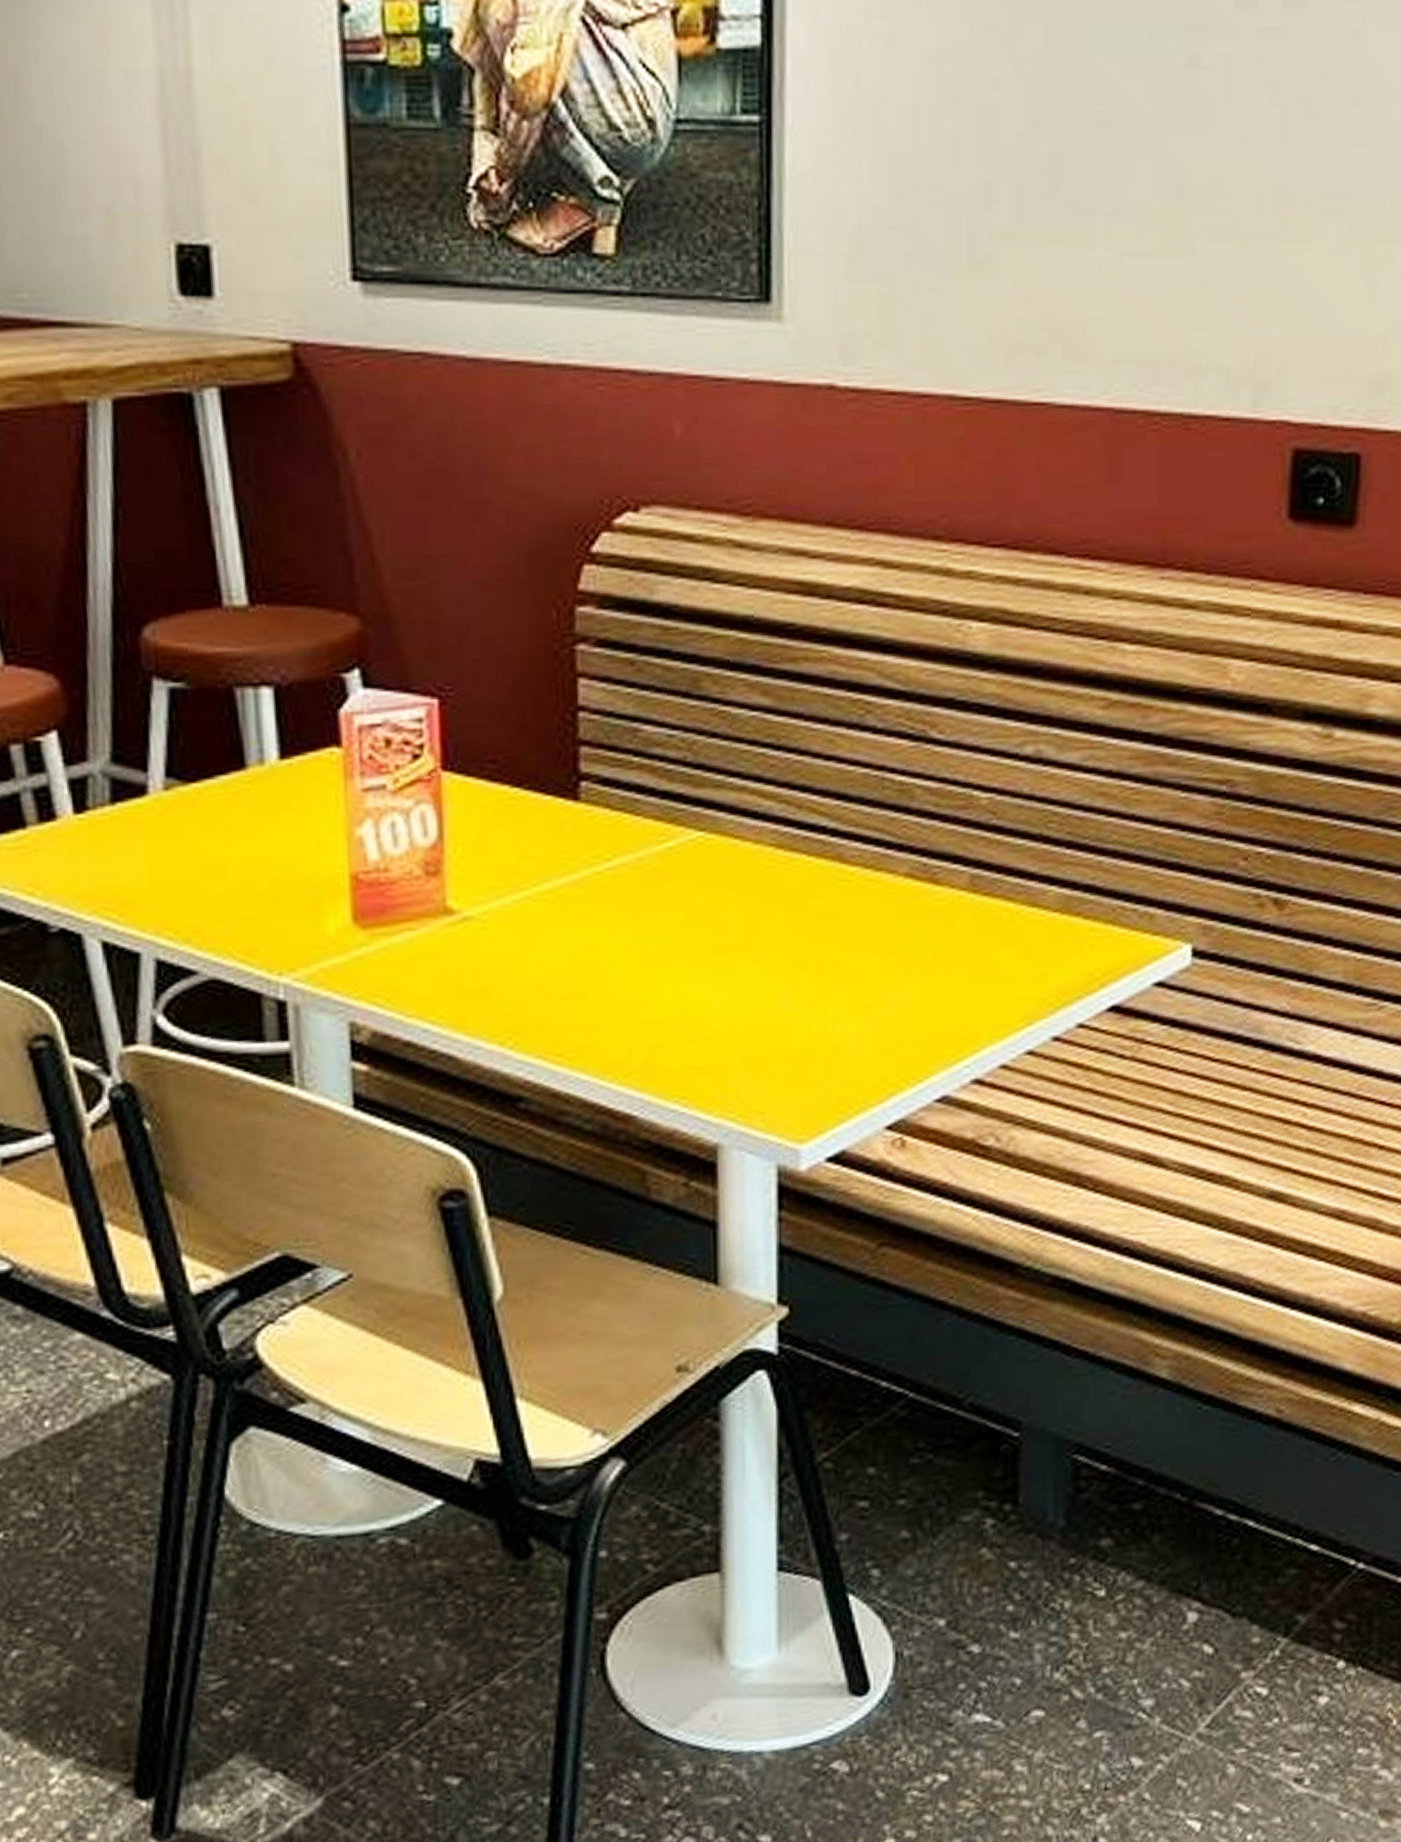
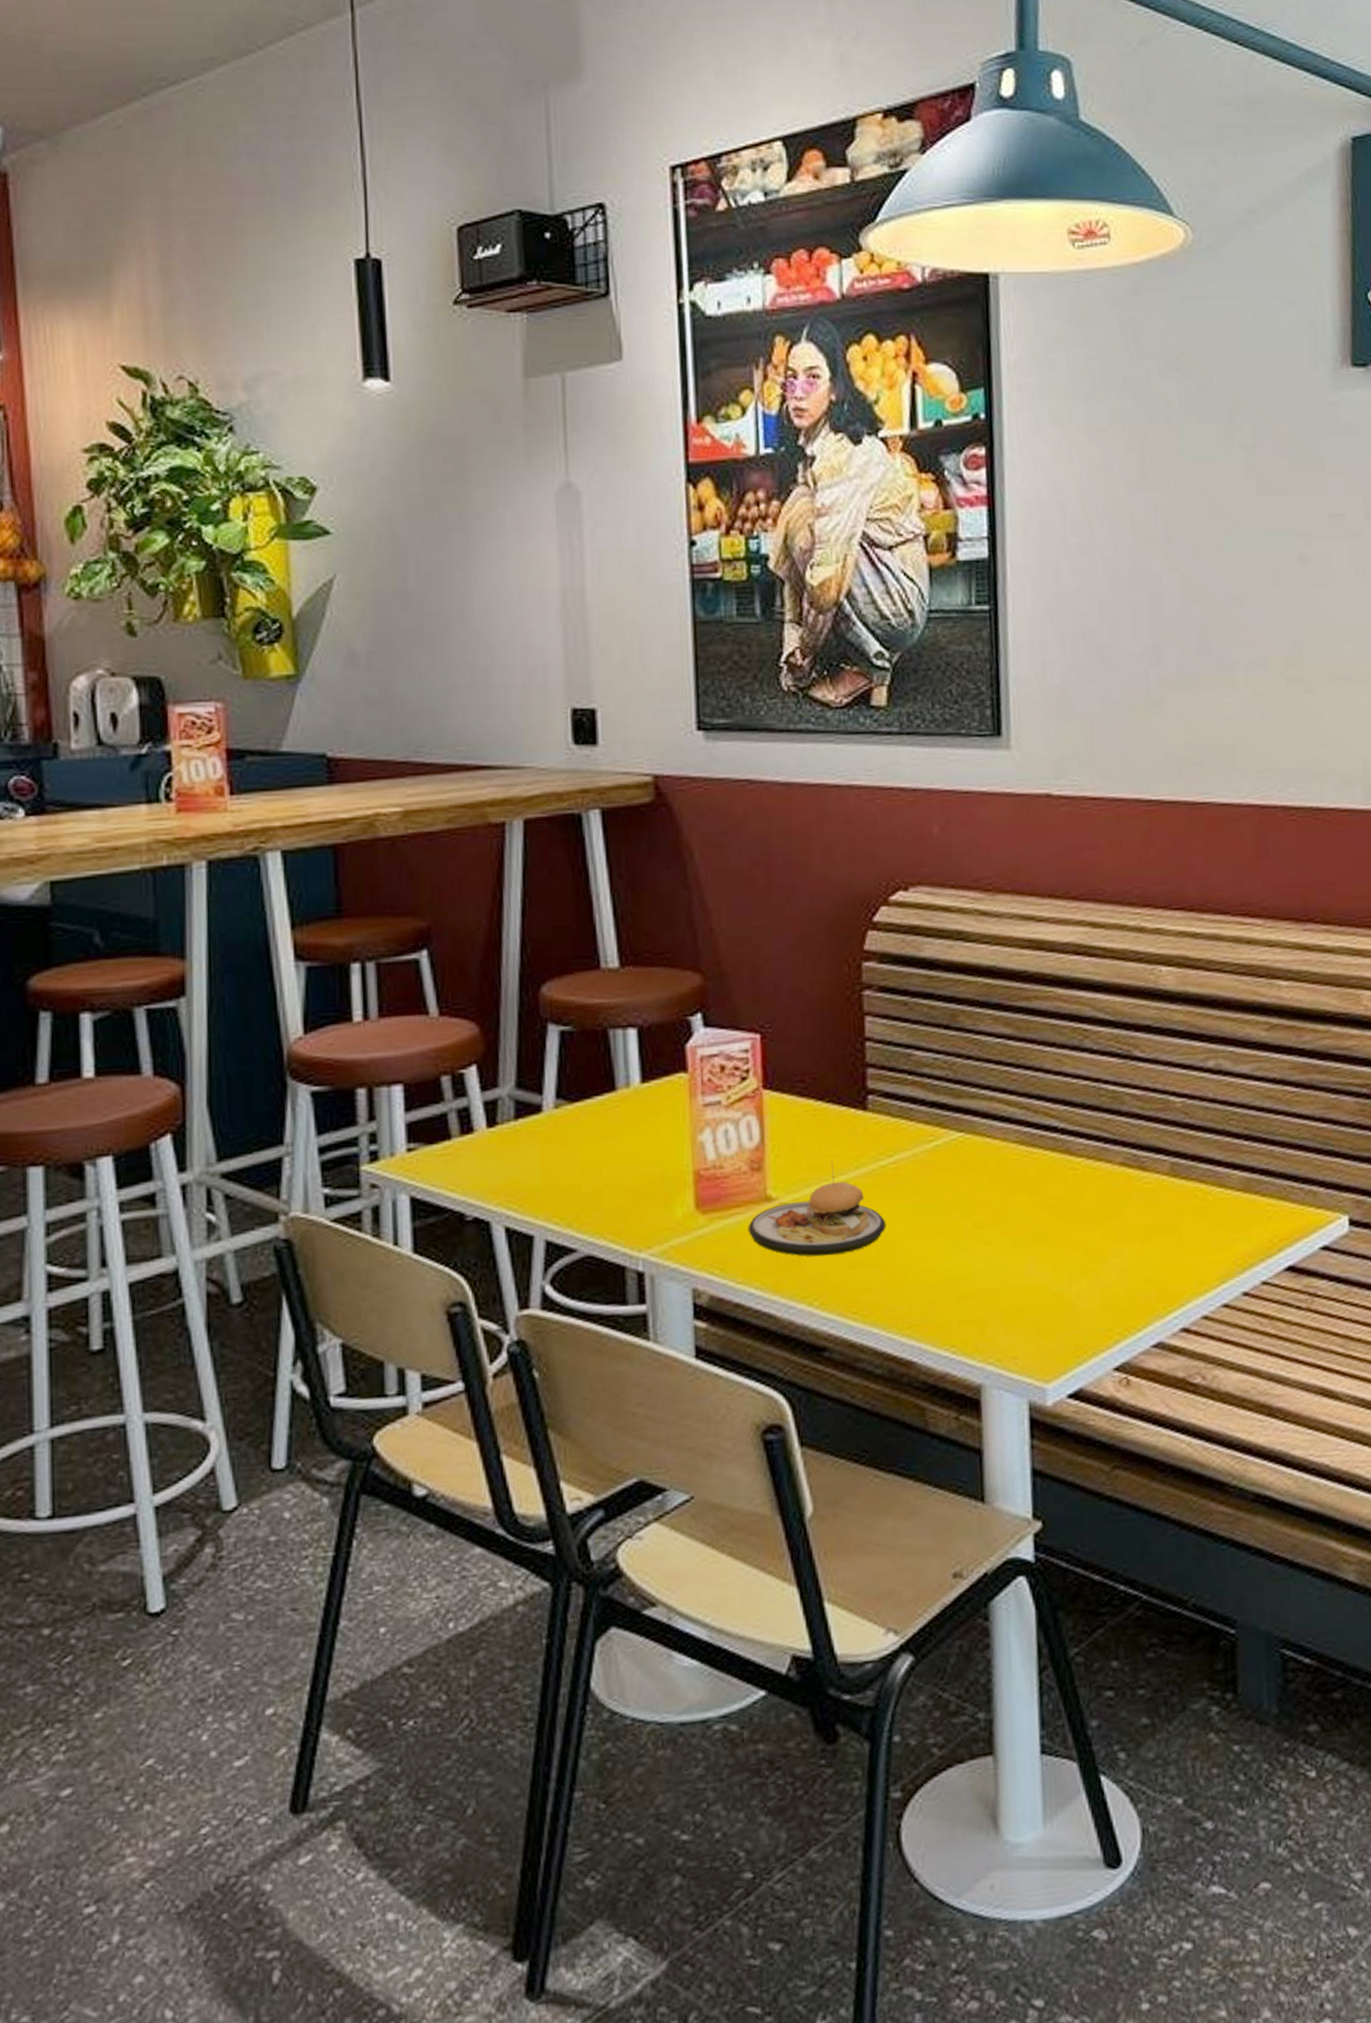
burger: none [421,865,602,984] -> present [748,1161,886,1256]

